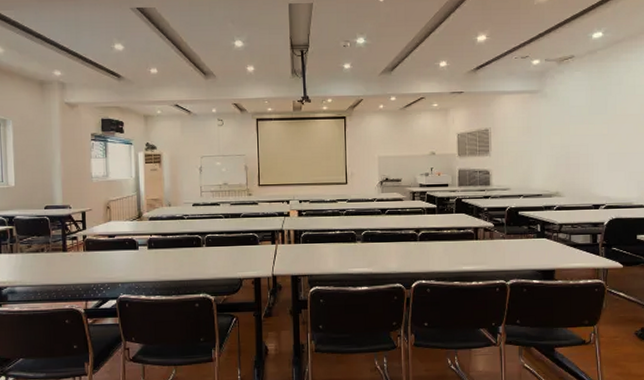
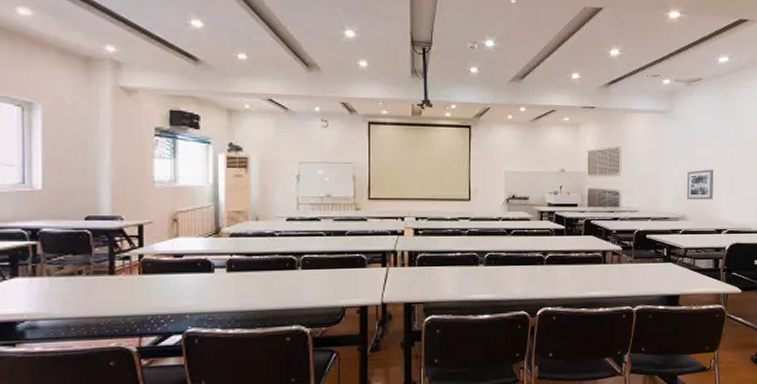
wall art: none [560,145,589,177] -> present [687,169,713,200]

